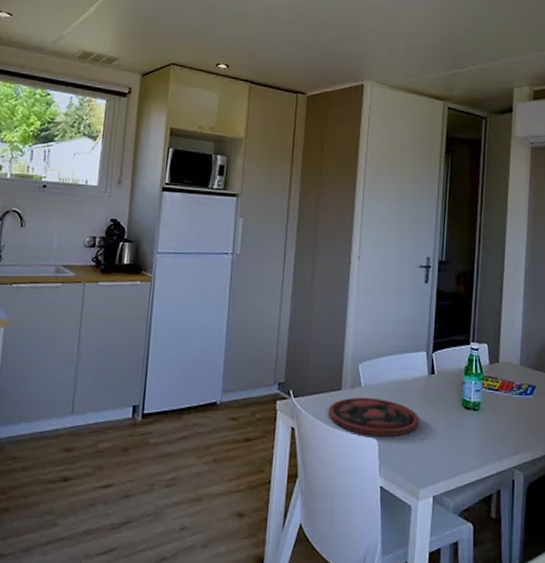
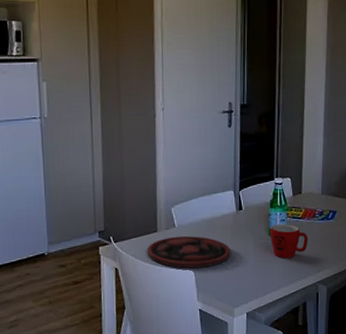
mug: none [464,395,504,435] -> present [270,224,308,259]

